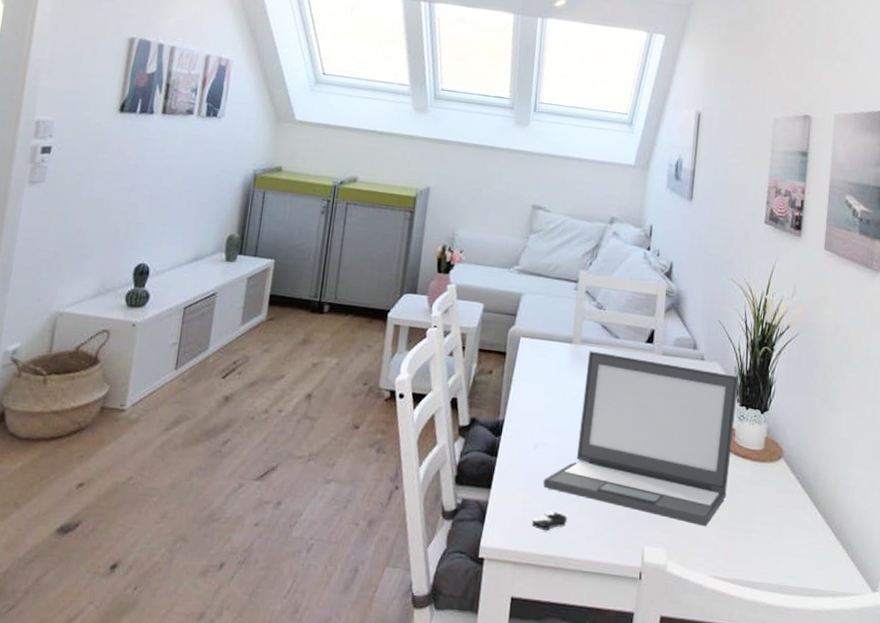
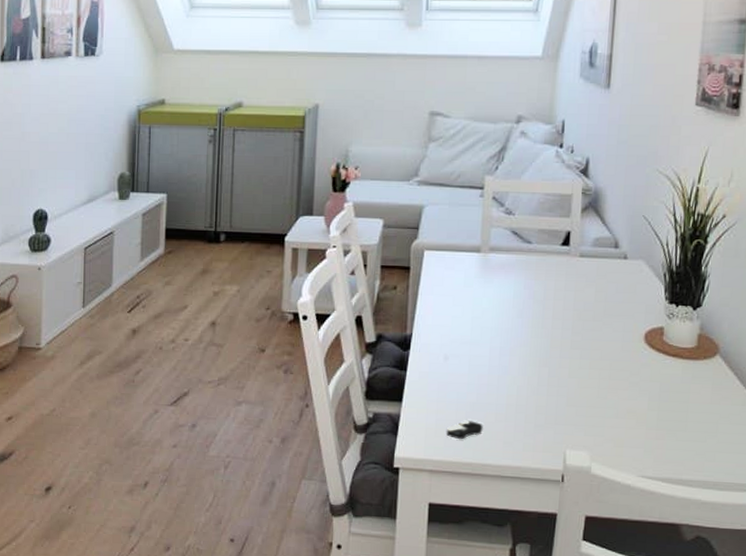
laptop: present [543,351,739,527] -> none [456,259,668,428]

